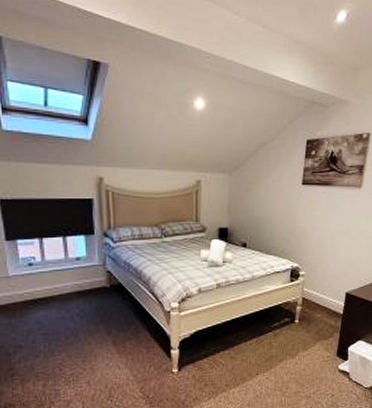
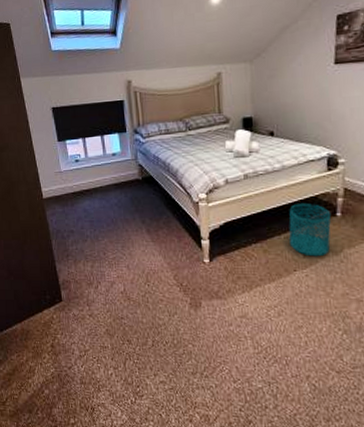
wastebasket: none [254,311,290,361] -> present [289,202,331,257]

